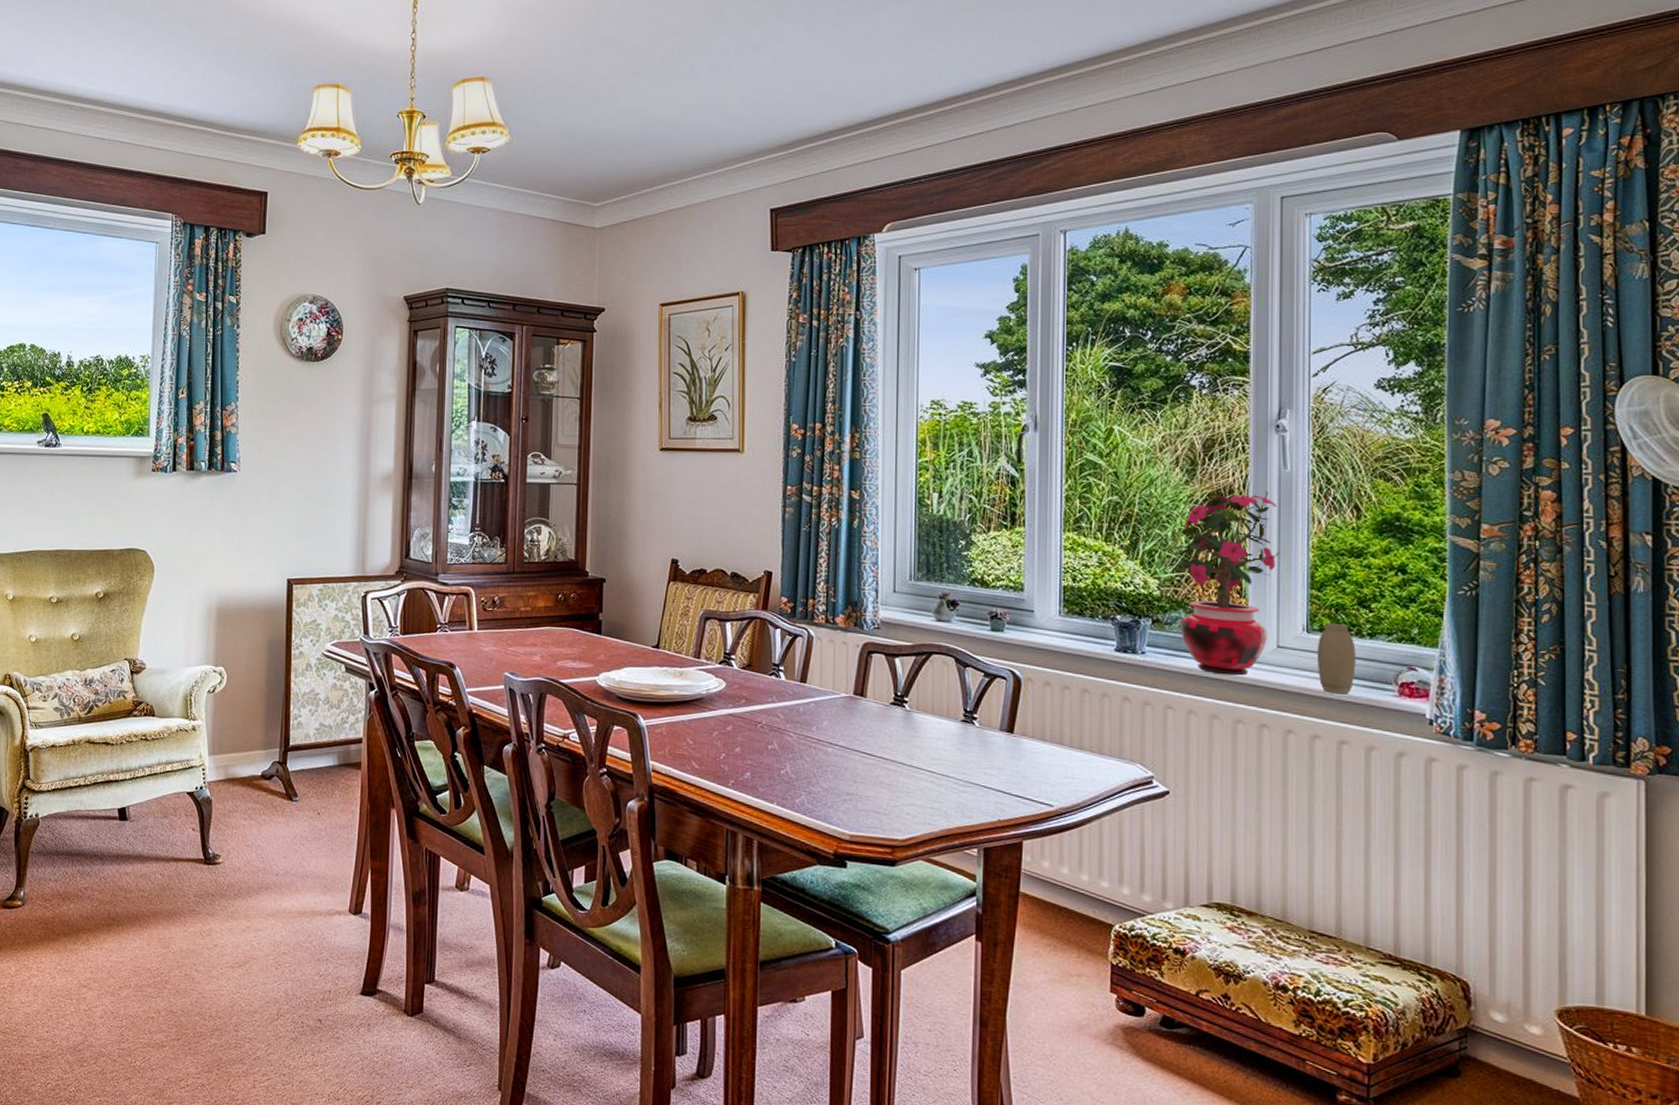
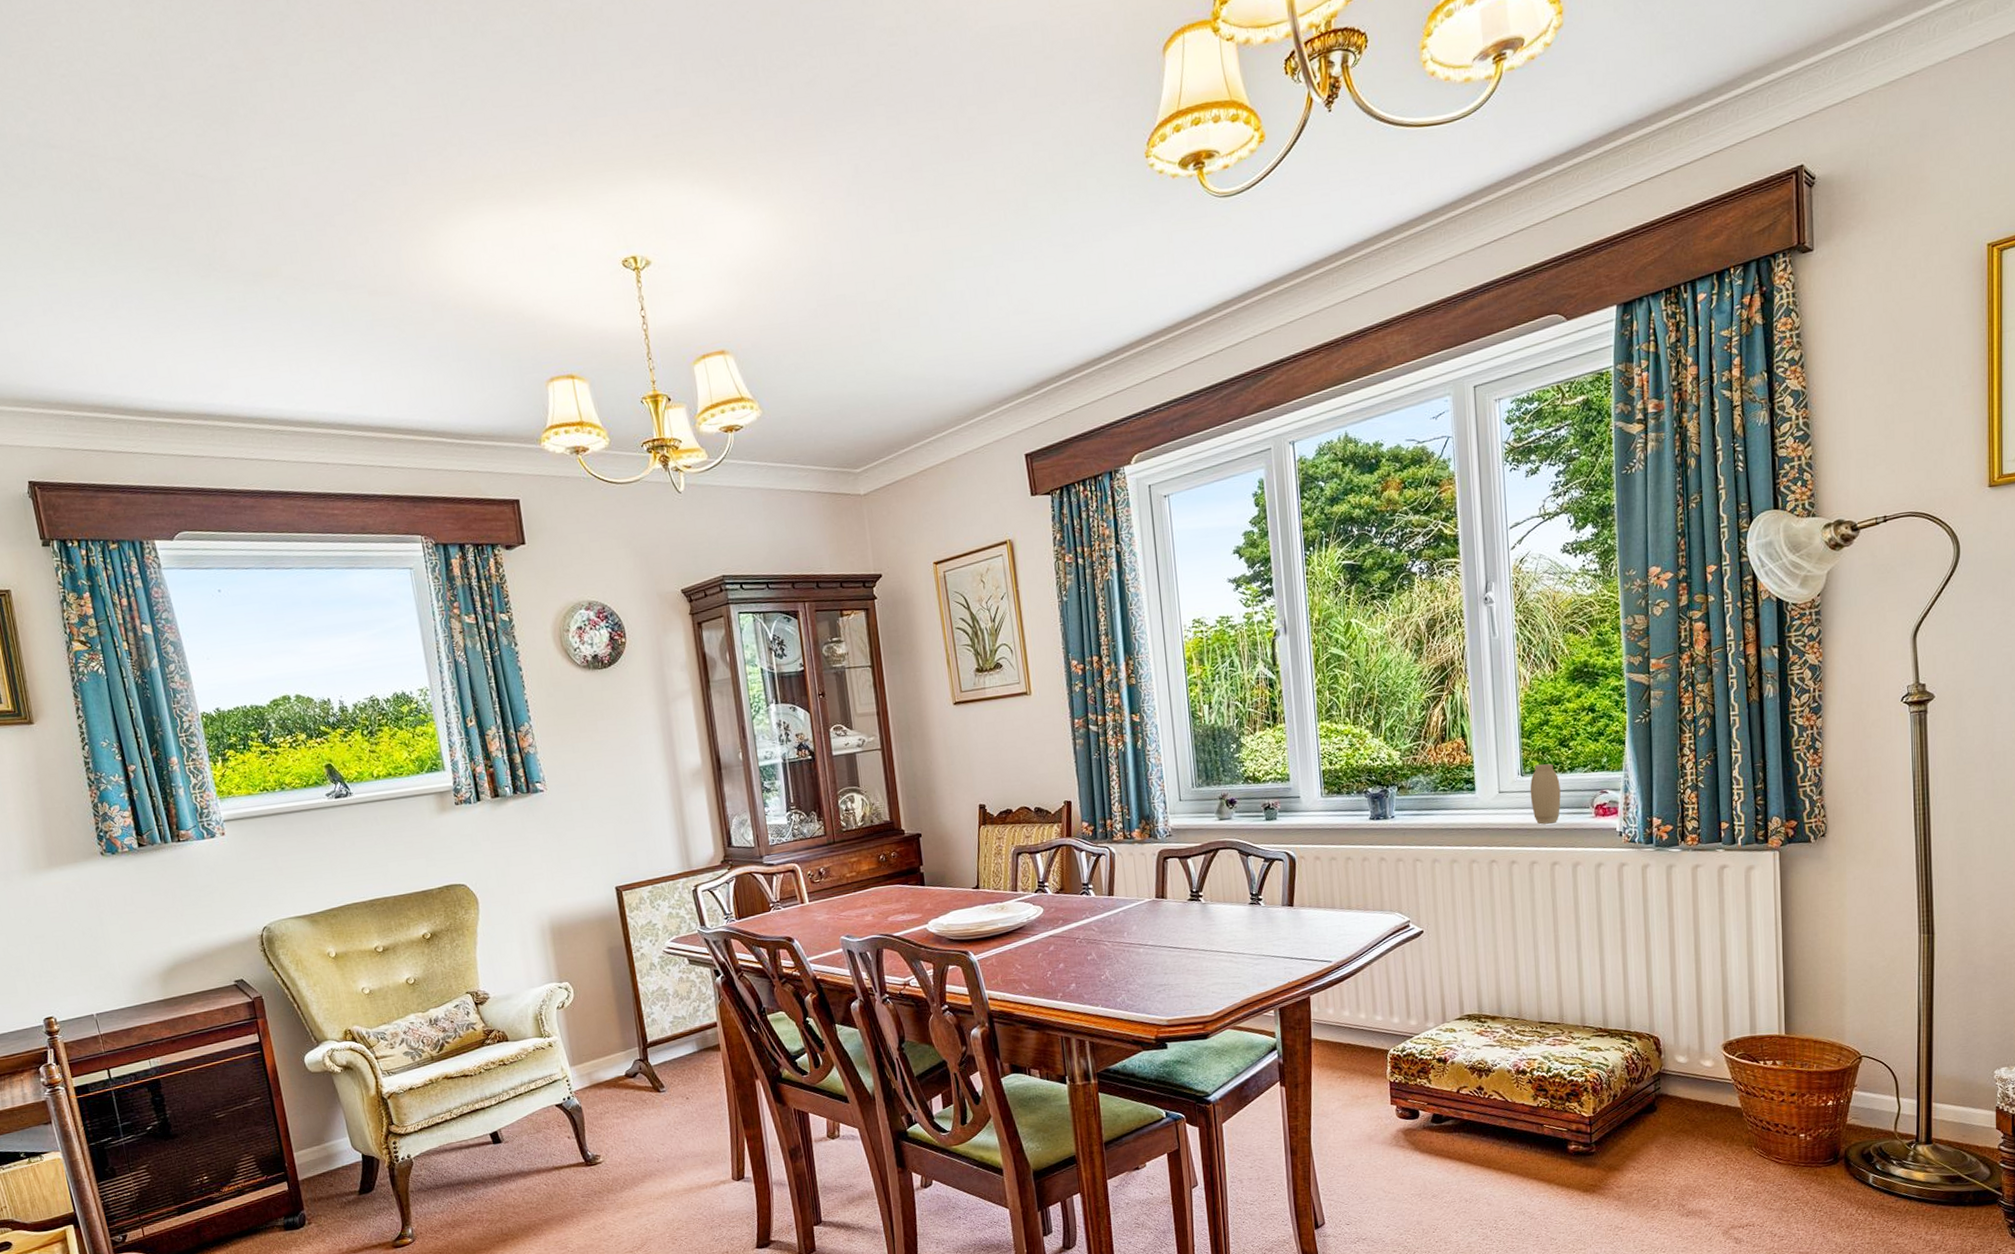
potted flower: present [1166,490,1280,676] -> none [1403,658,1496,825]

